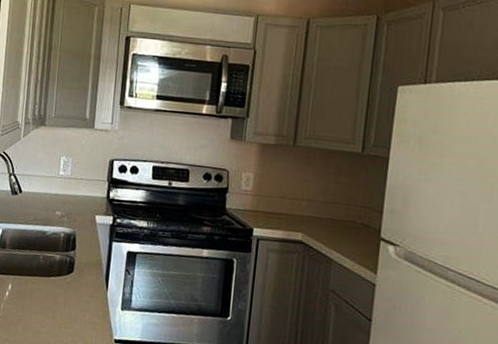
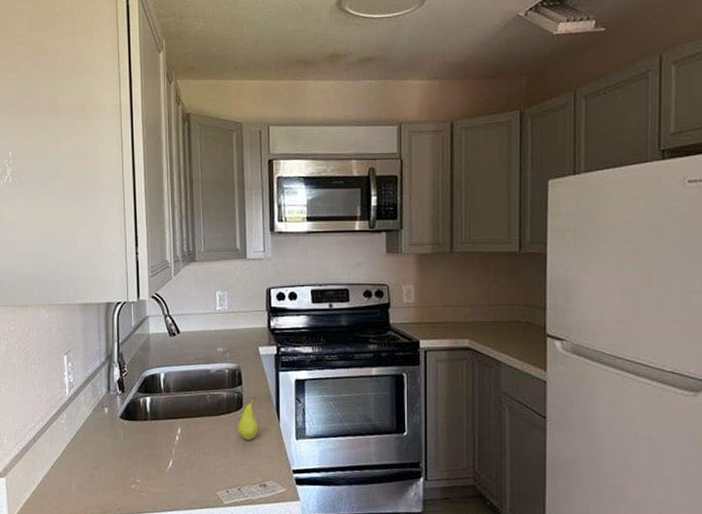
fruit: none [65,263,87,305] -> present [237,397,259,441]

